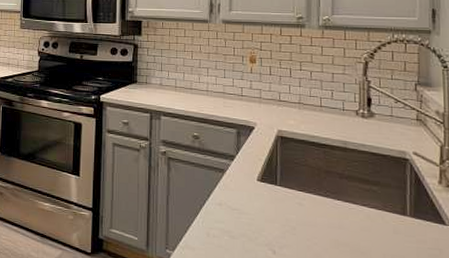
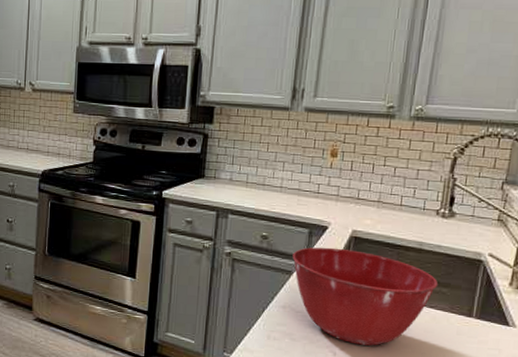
mixing bowl: none [224,146,368,244] -> present [292,247,439,346]

